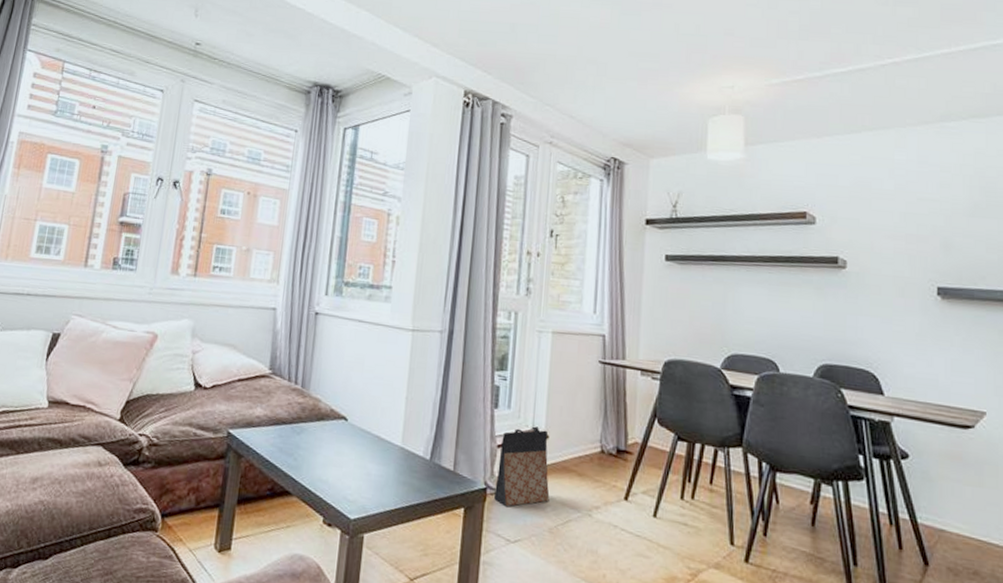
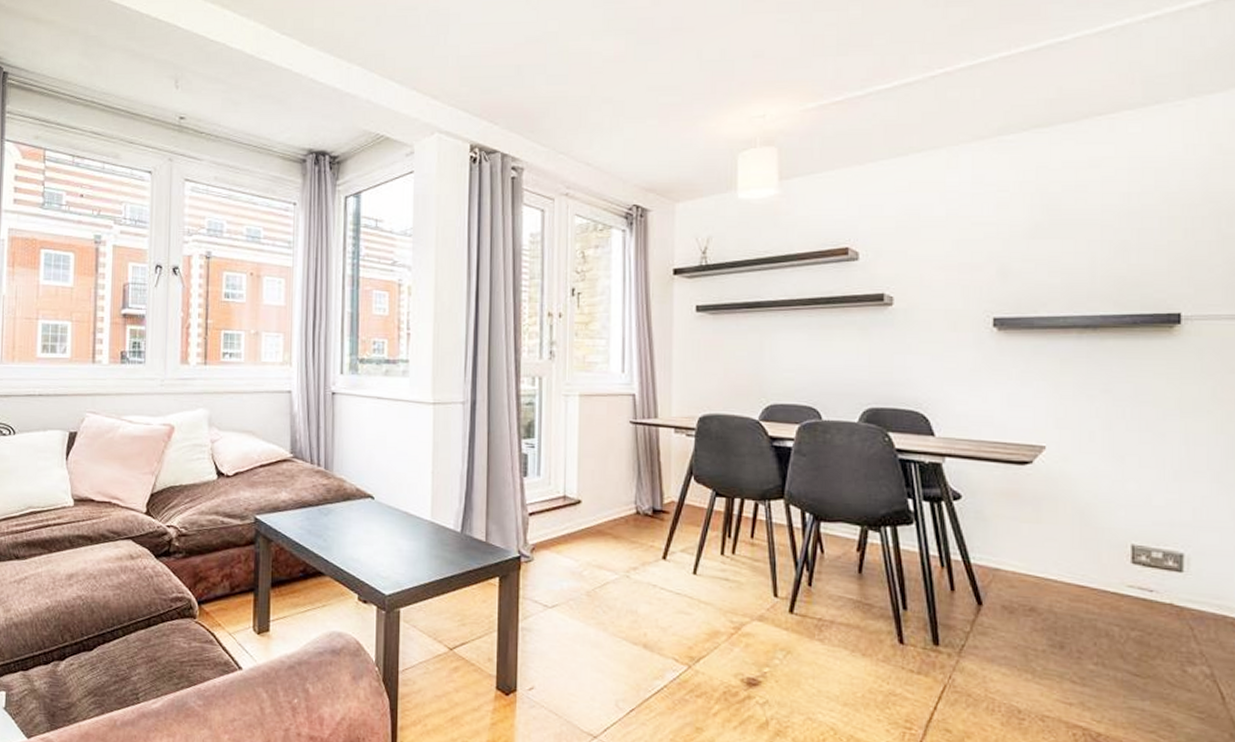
bag: present [493,426,550,507] -> none [528,492,585,574]

